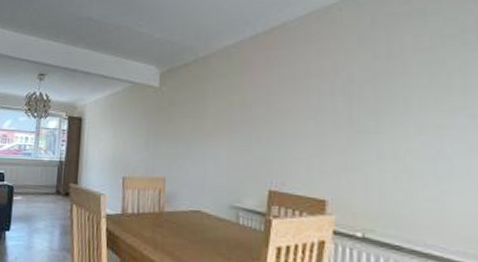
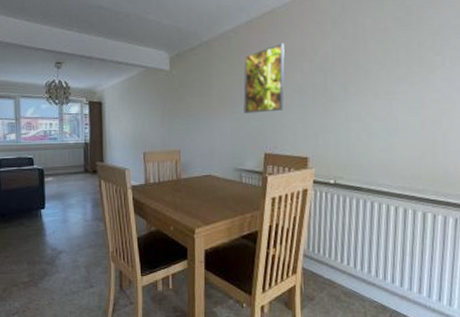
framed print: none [244,61,297,141] -> present [243,43,285,113]

